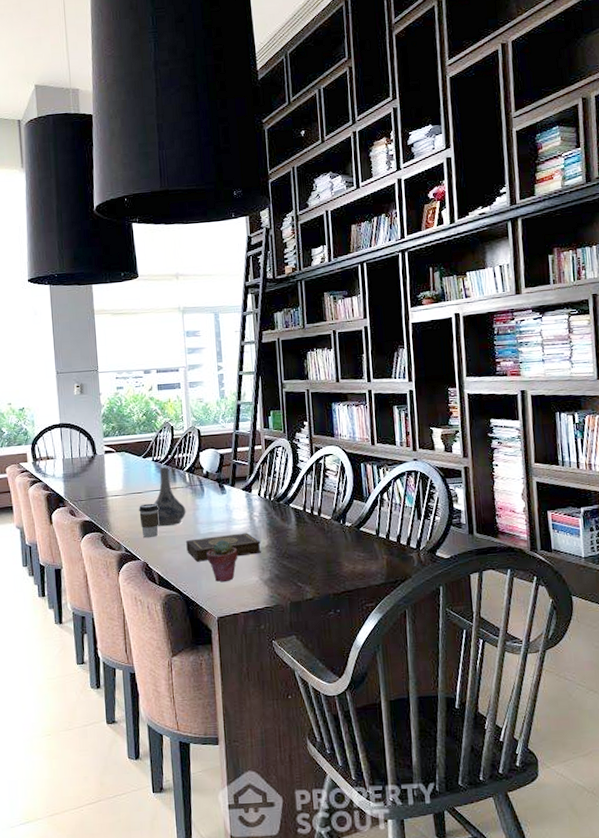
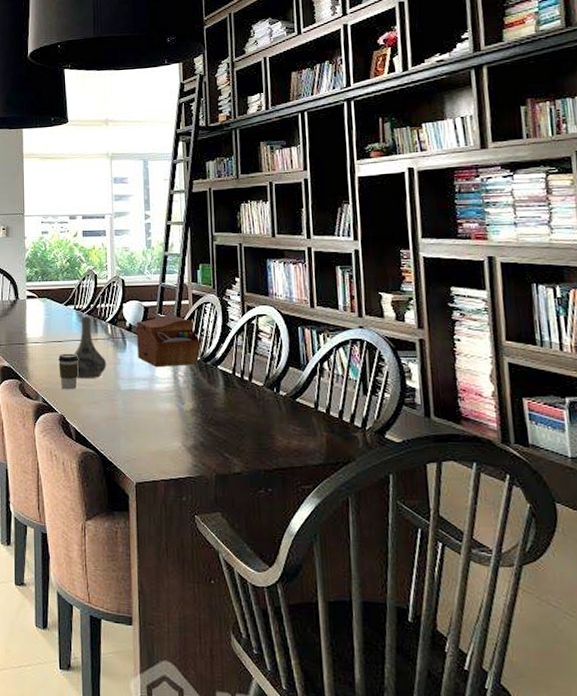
book: present [186,533,261,562] -> none [105,393,185,420]
potted succulent: present [207,539,238,583] -> none [127,398,160,445]
sewing box: none [213,460,274,510] -> present [137,315,201,368]

